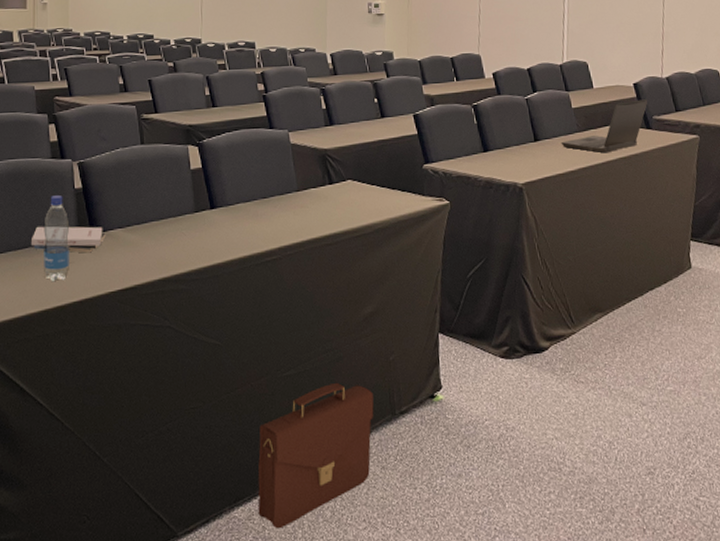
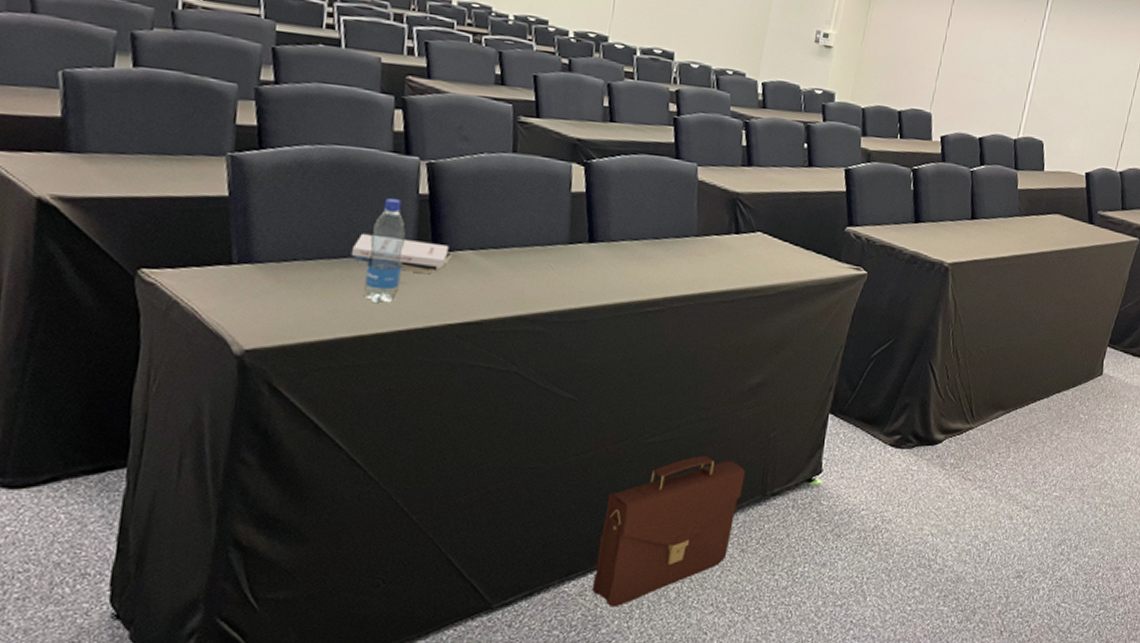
laptop computer: present [561,99,648,153] -> none [998,191,1097,243]

